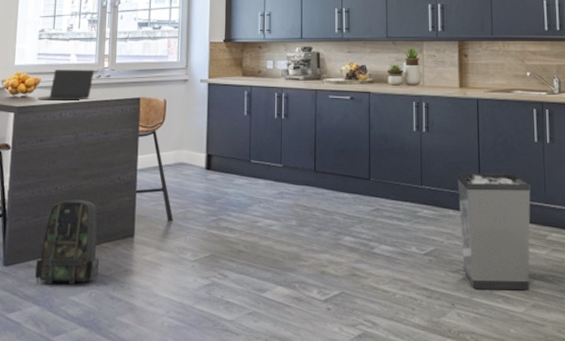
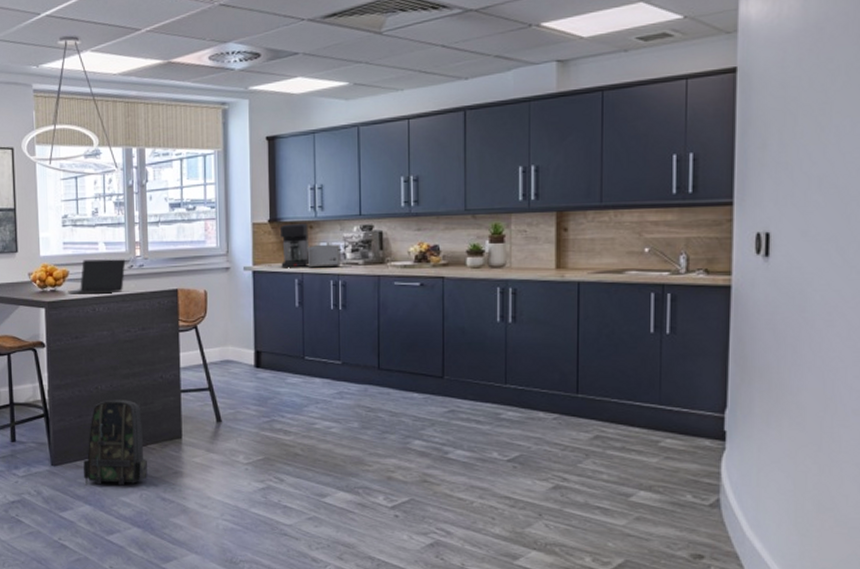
coffee maker: none [233,44,258,82] -> present [281,223,310,269]
toaster: none [256,62,285,83] -> present [307,243,342,269]
recycling bin: present [457,173,531,291] -> none [549,370,642,502]

